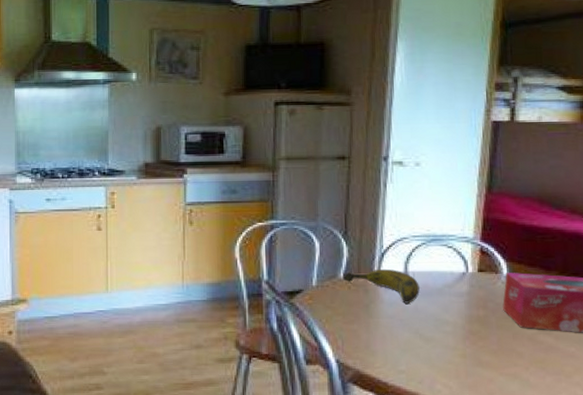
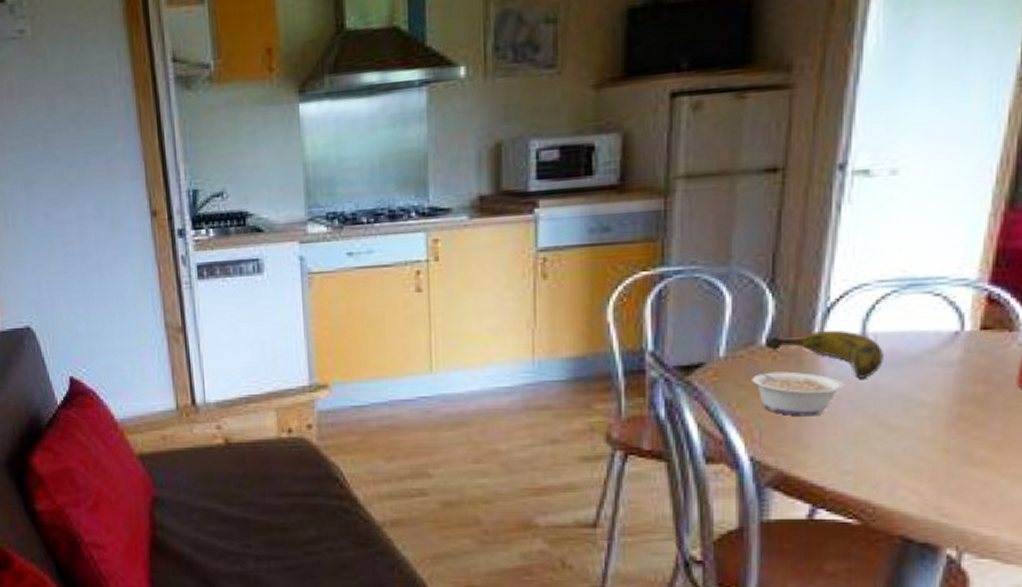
legume: none [331,292,396,330] -> present [747,364,845,417]

